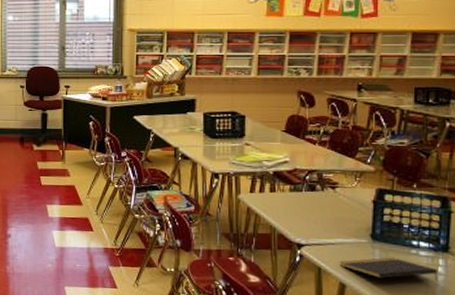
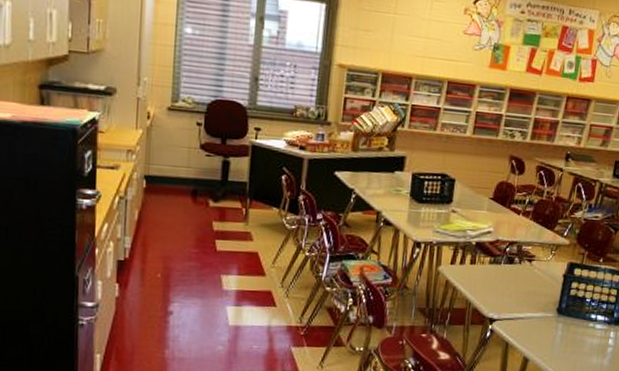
notepad: present [340,257,439,282] -> none [526,331,609,354]

